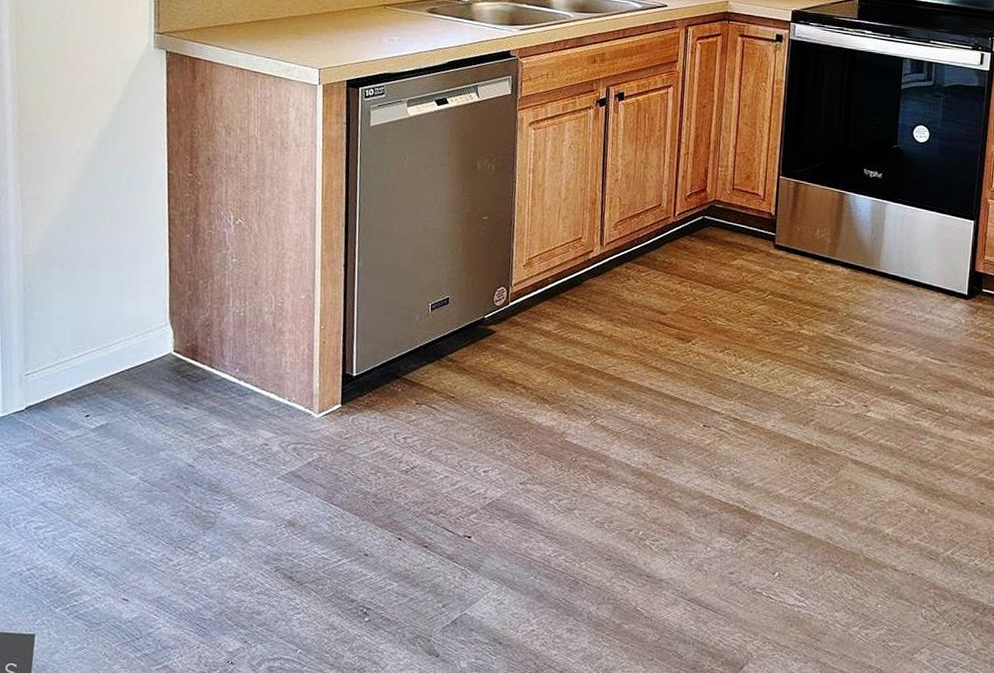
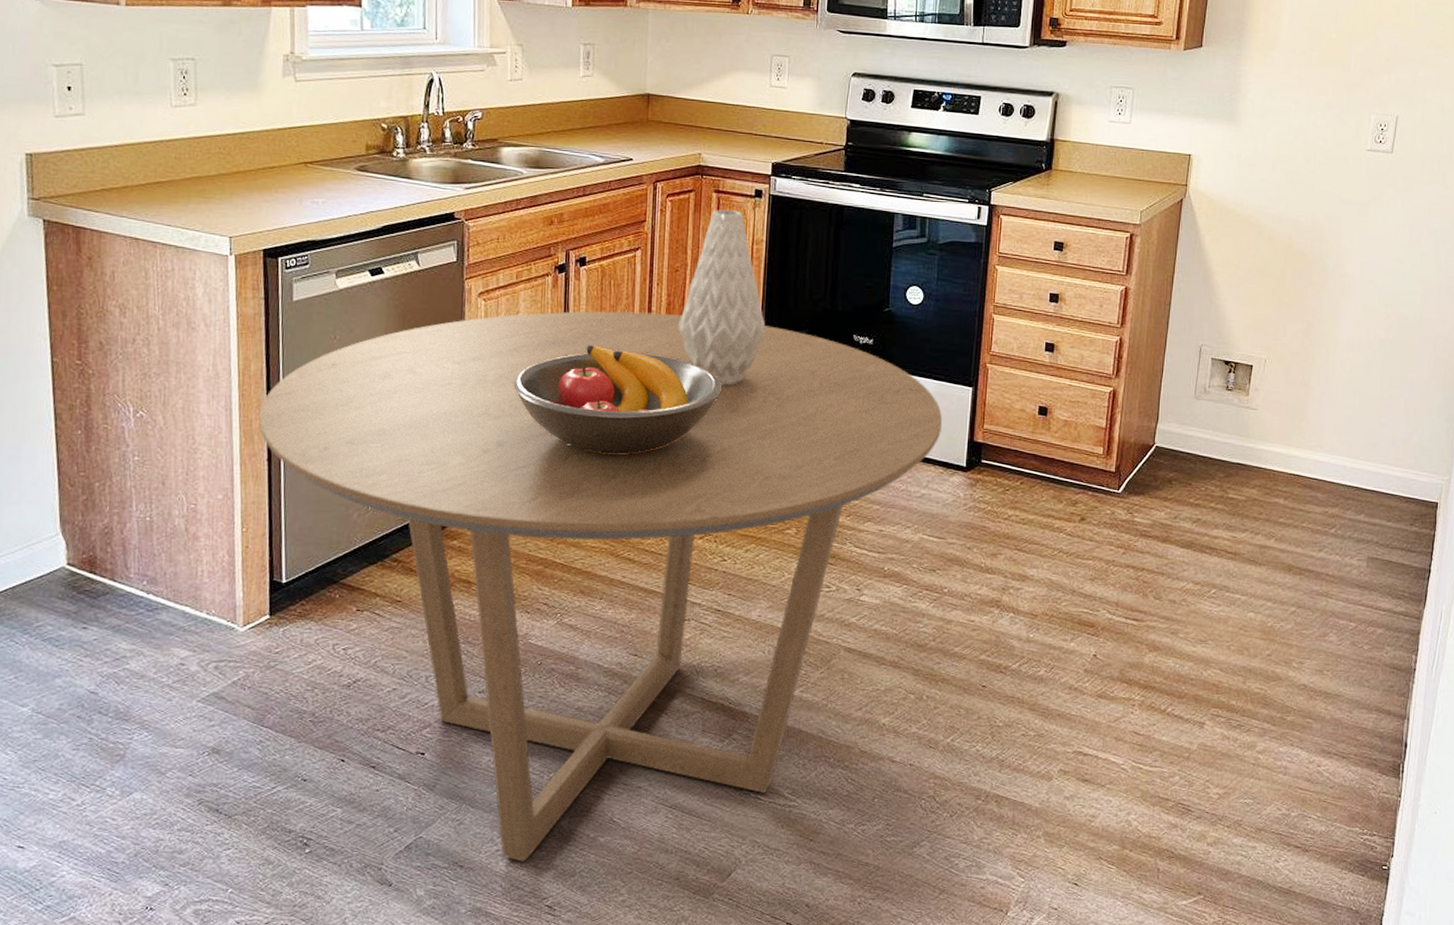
dining table: none [338,141,946,643] -> present [259,311,943,862]
fruit bowl: none [556,171,744,271] -> present [512,344,723,453]
vase: none [704,51,784,212] -> present [678,209,766,385]

